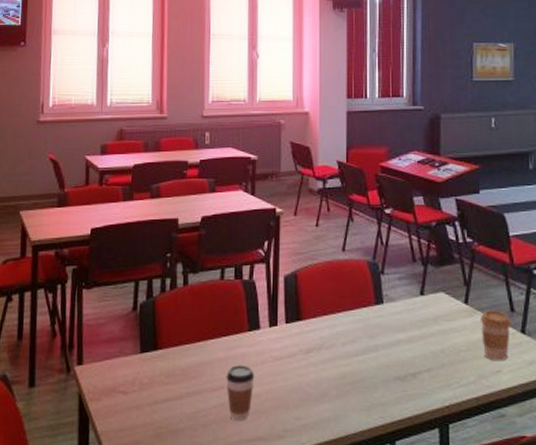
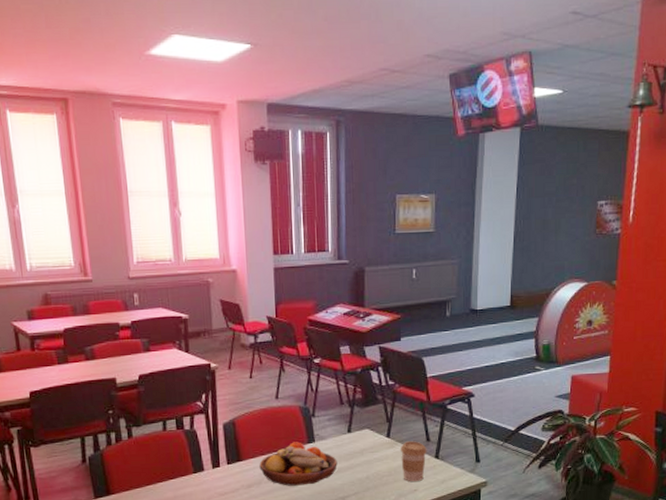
fruit bowl: none [321,302,408,355] -> present [259,442,338,486]

